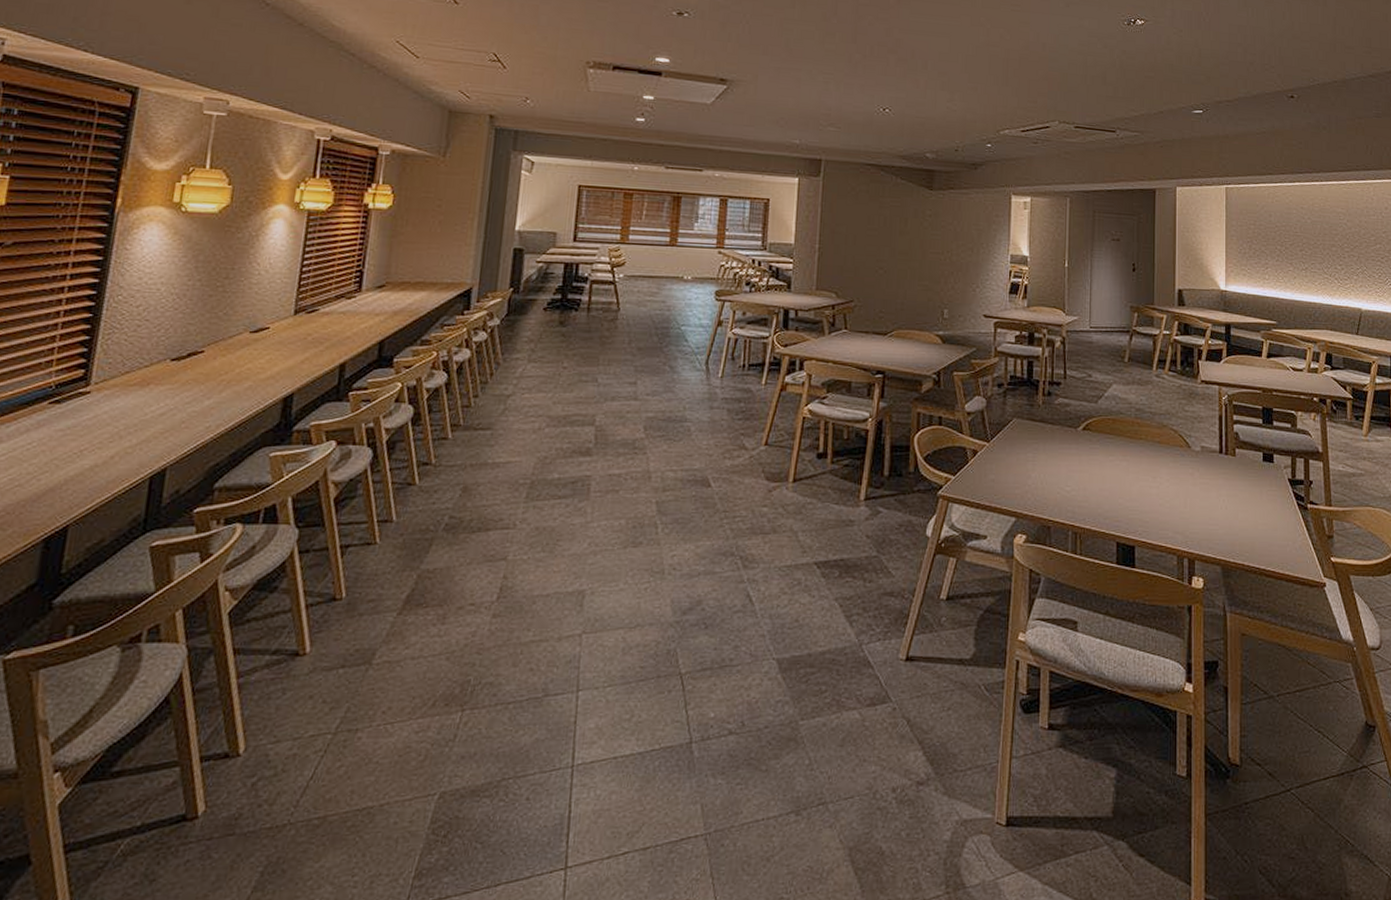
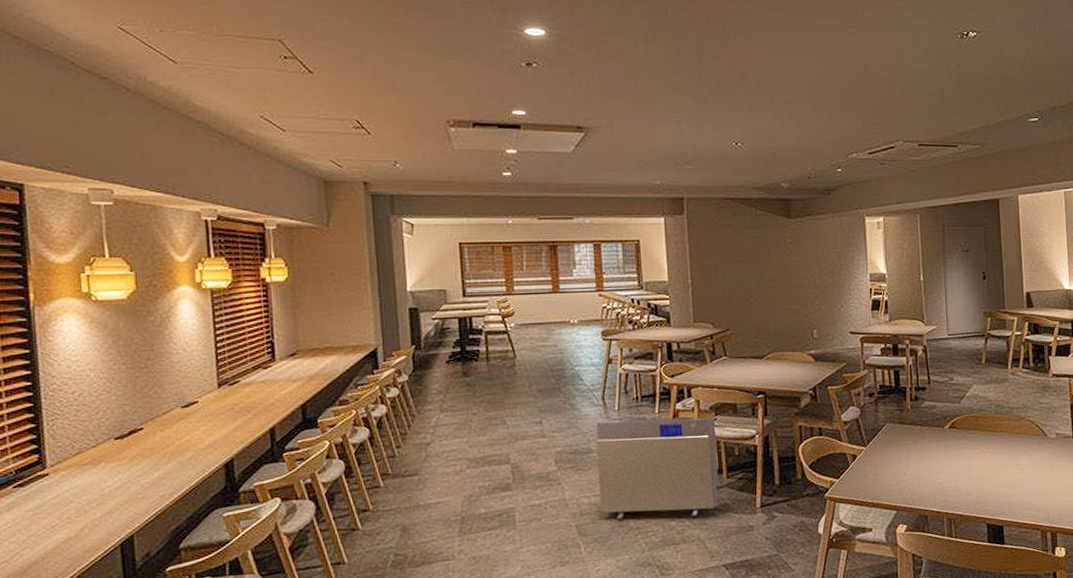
air purifier: none [686,388,826,504] -> present [596,417,720,519]

